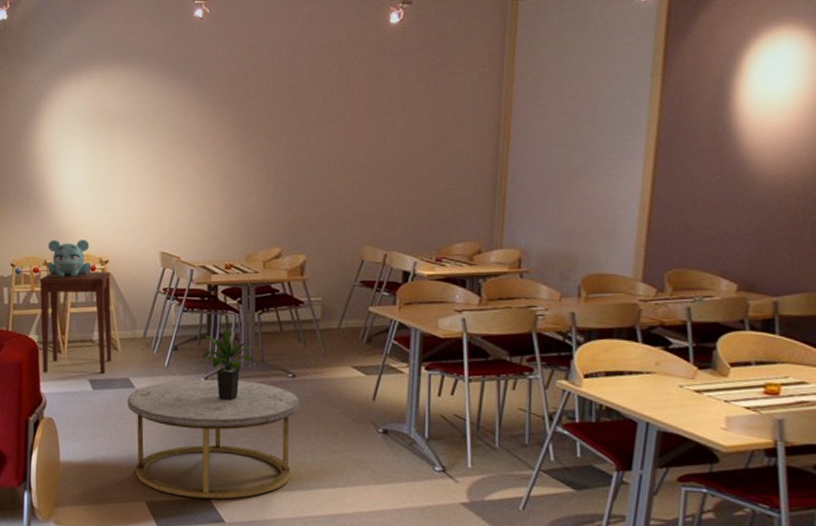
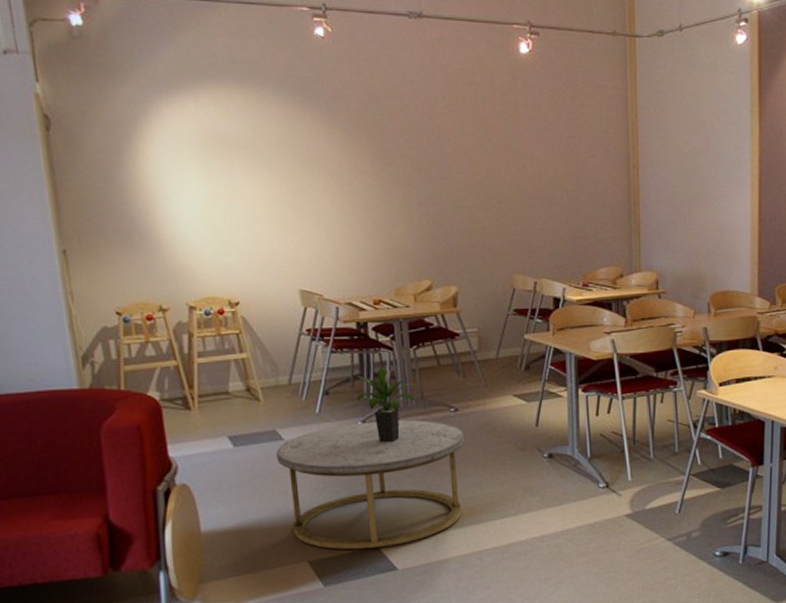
side table: present [39,271,112,374] -> none [155,315,254,434]
teddy bear: present [47,239,92,278] -> none [161,280,219,325]

